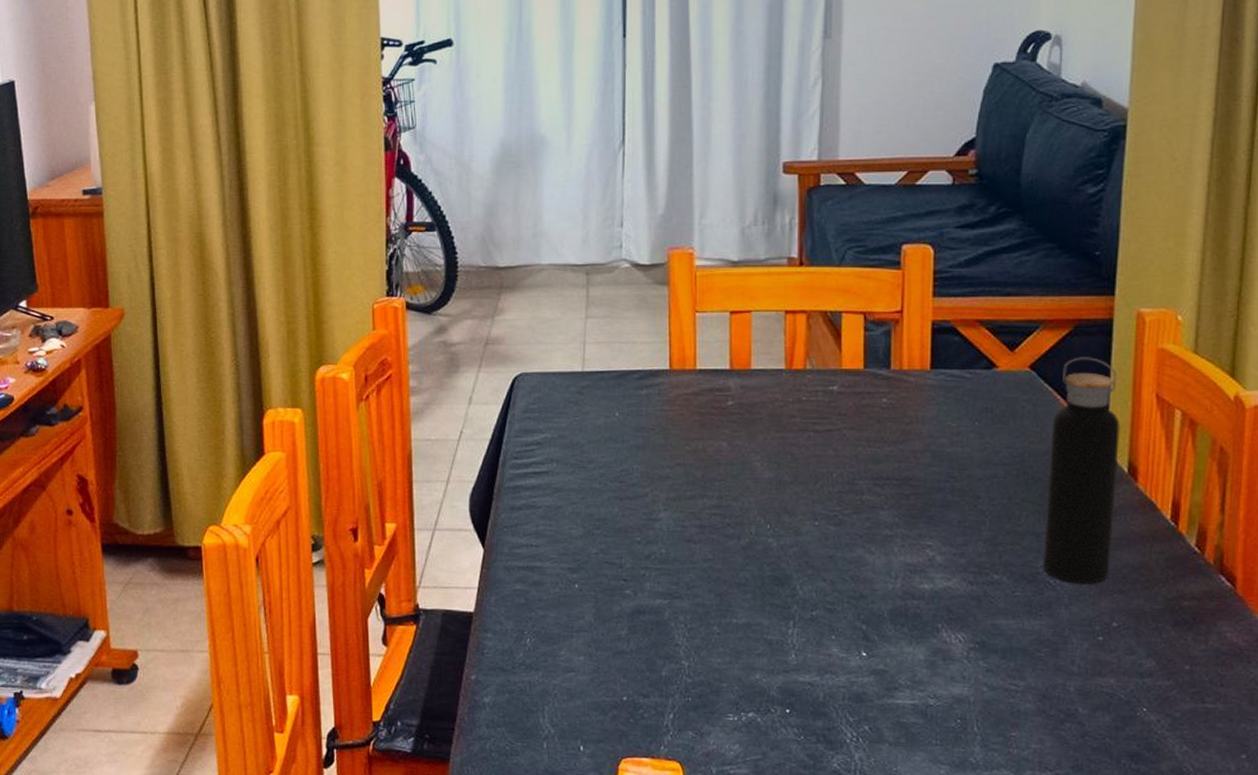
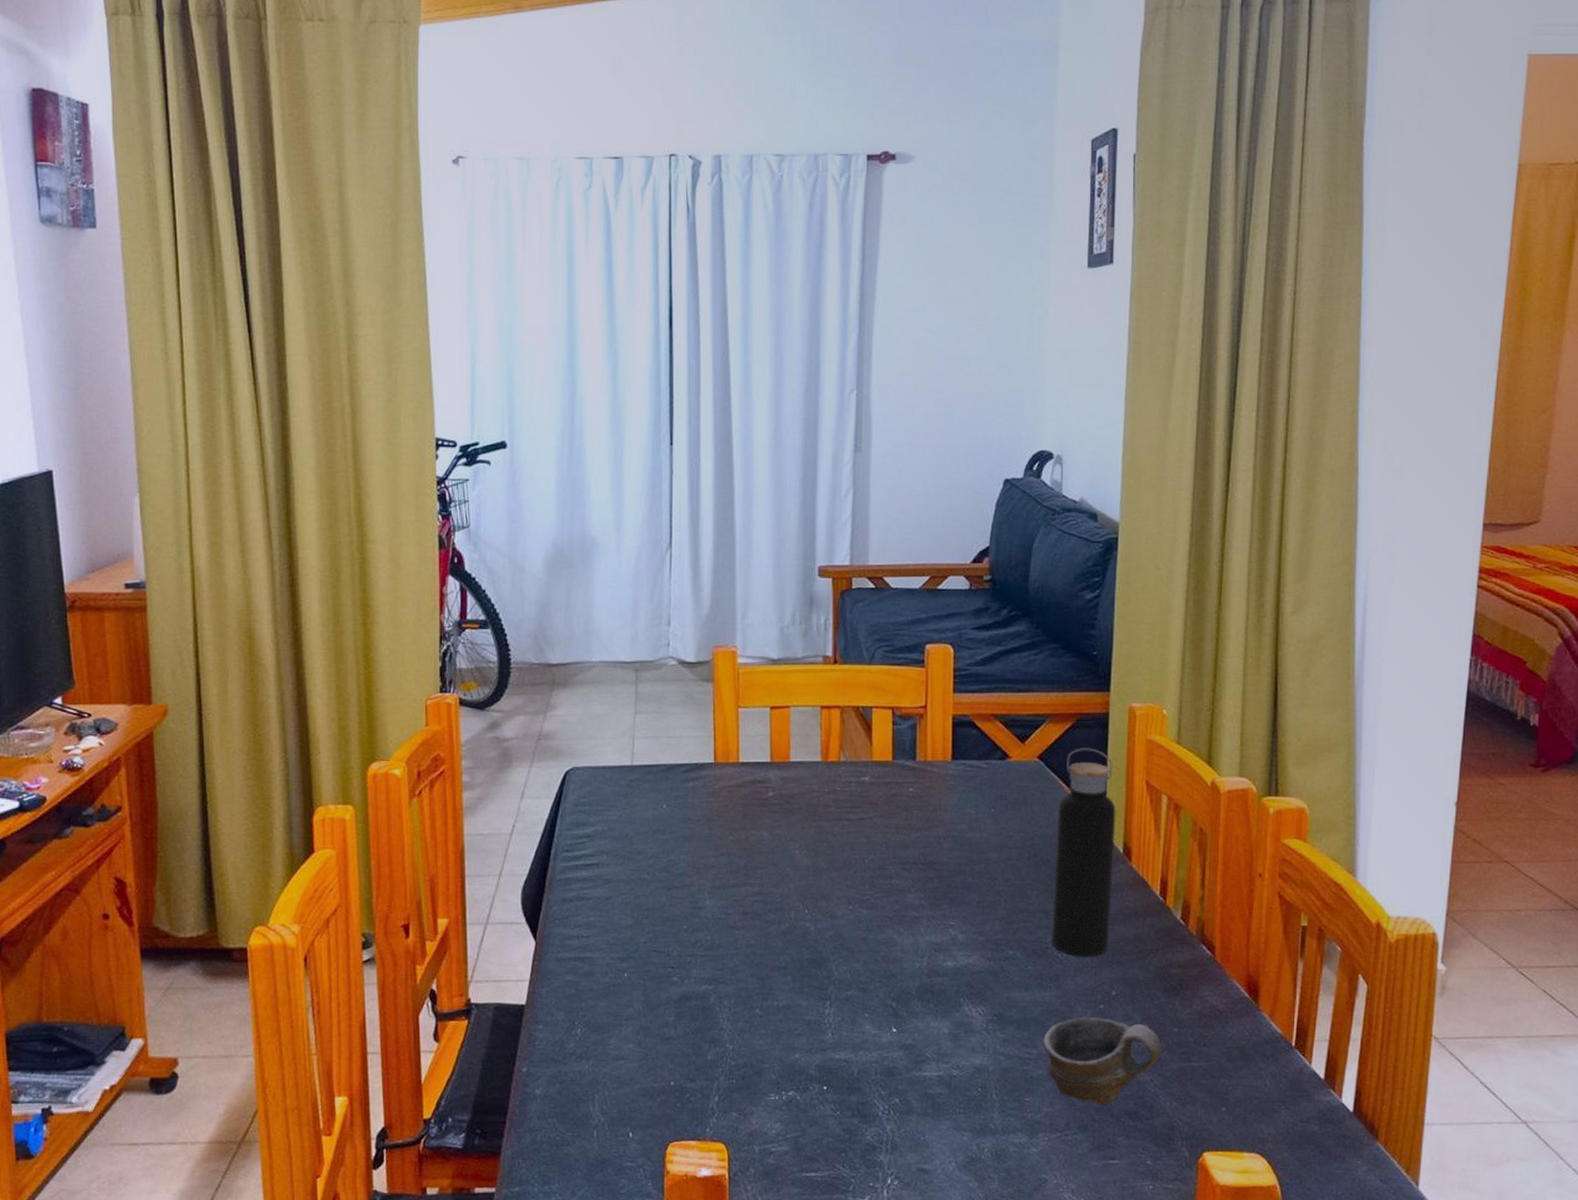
cup: none [1032,648,1171,745] -> present [1043,1016,1162,1105]

